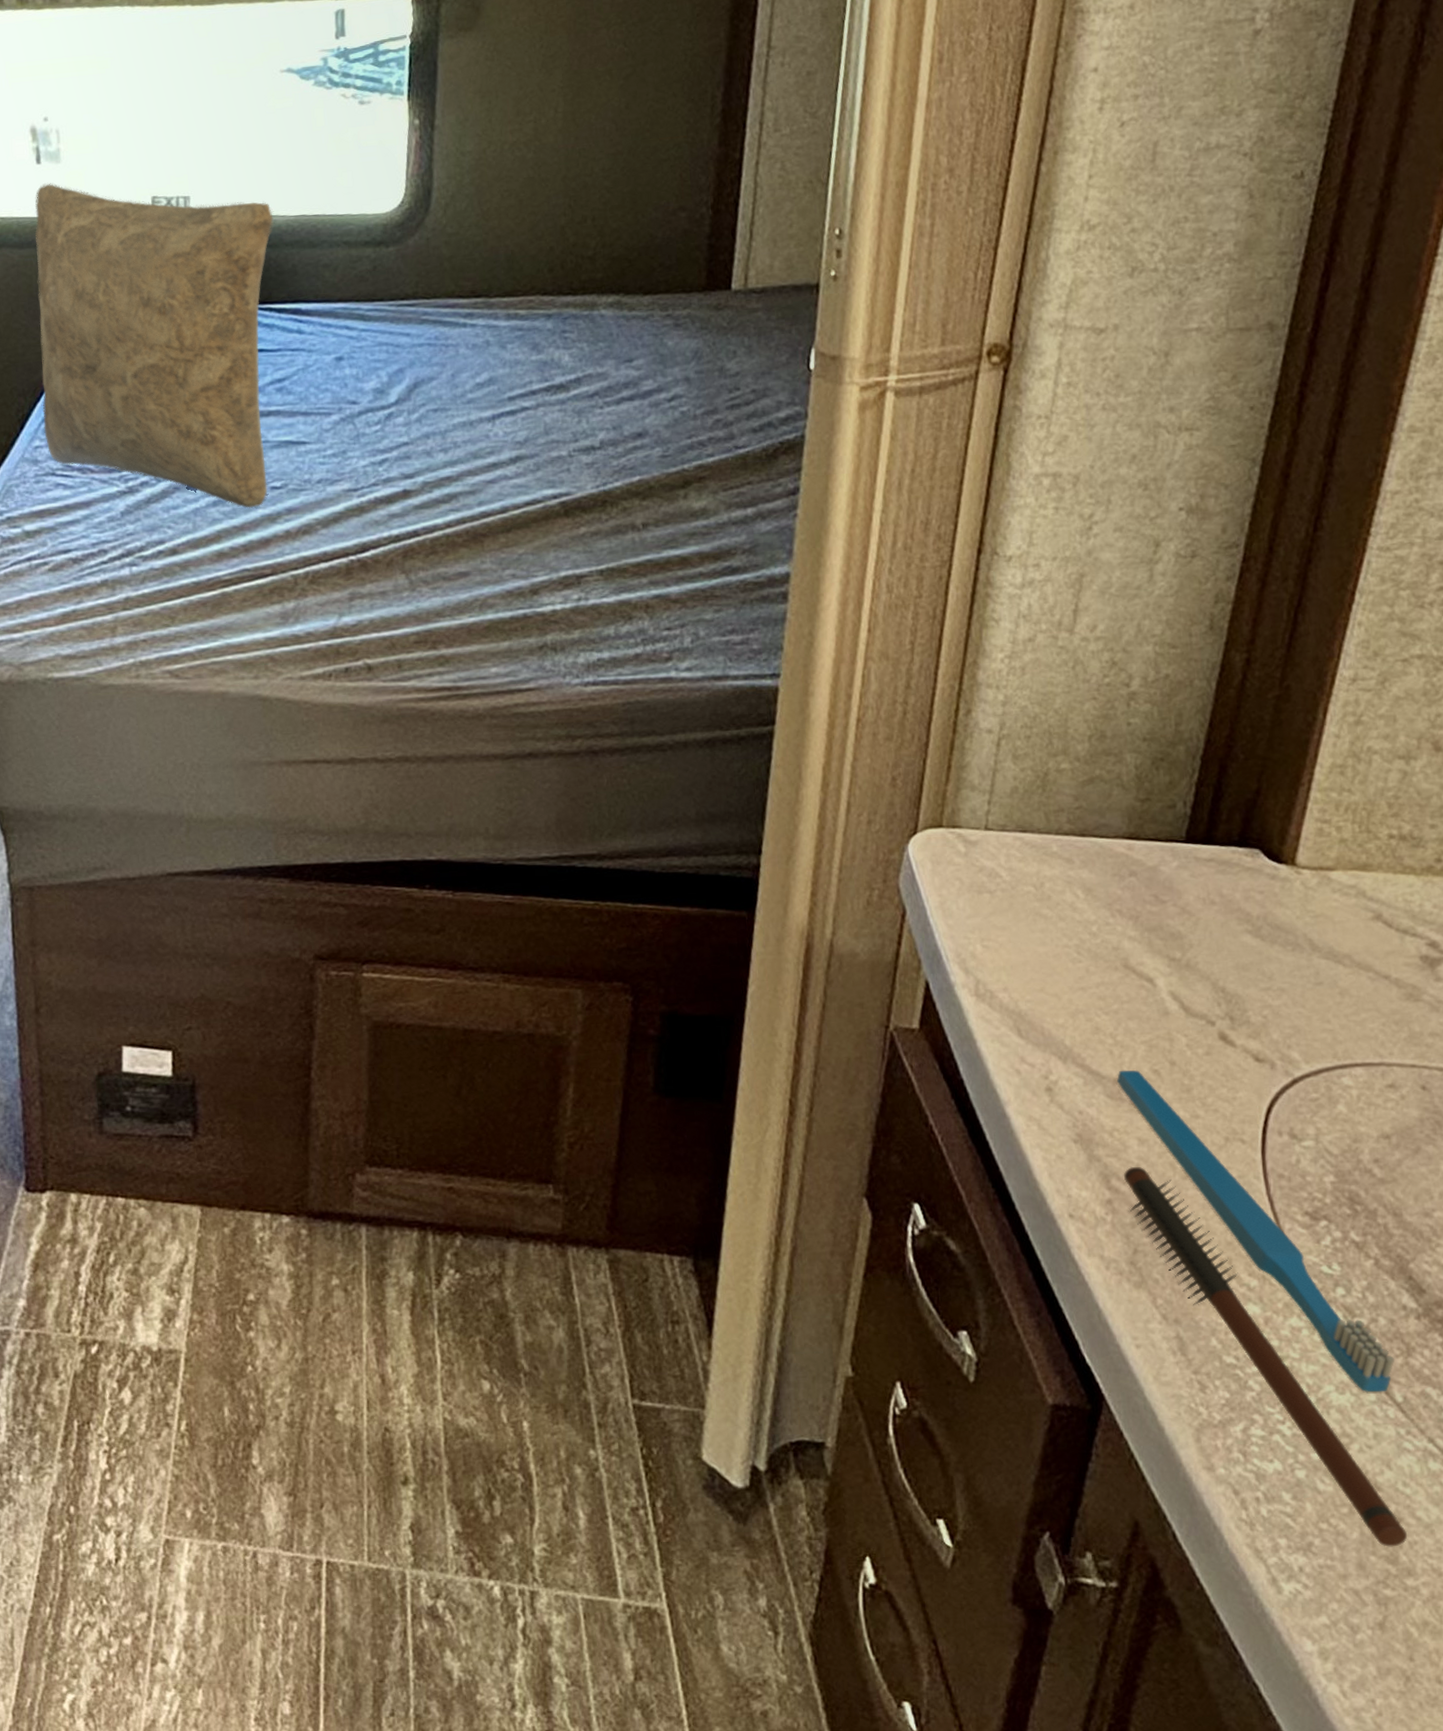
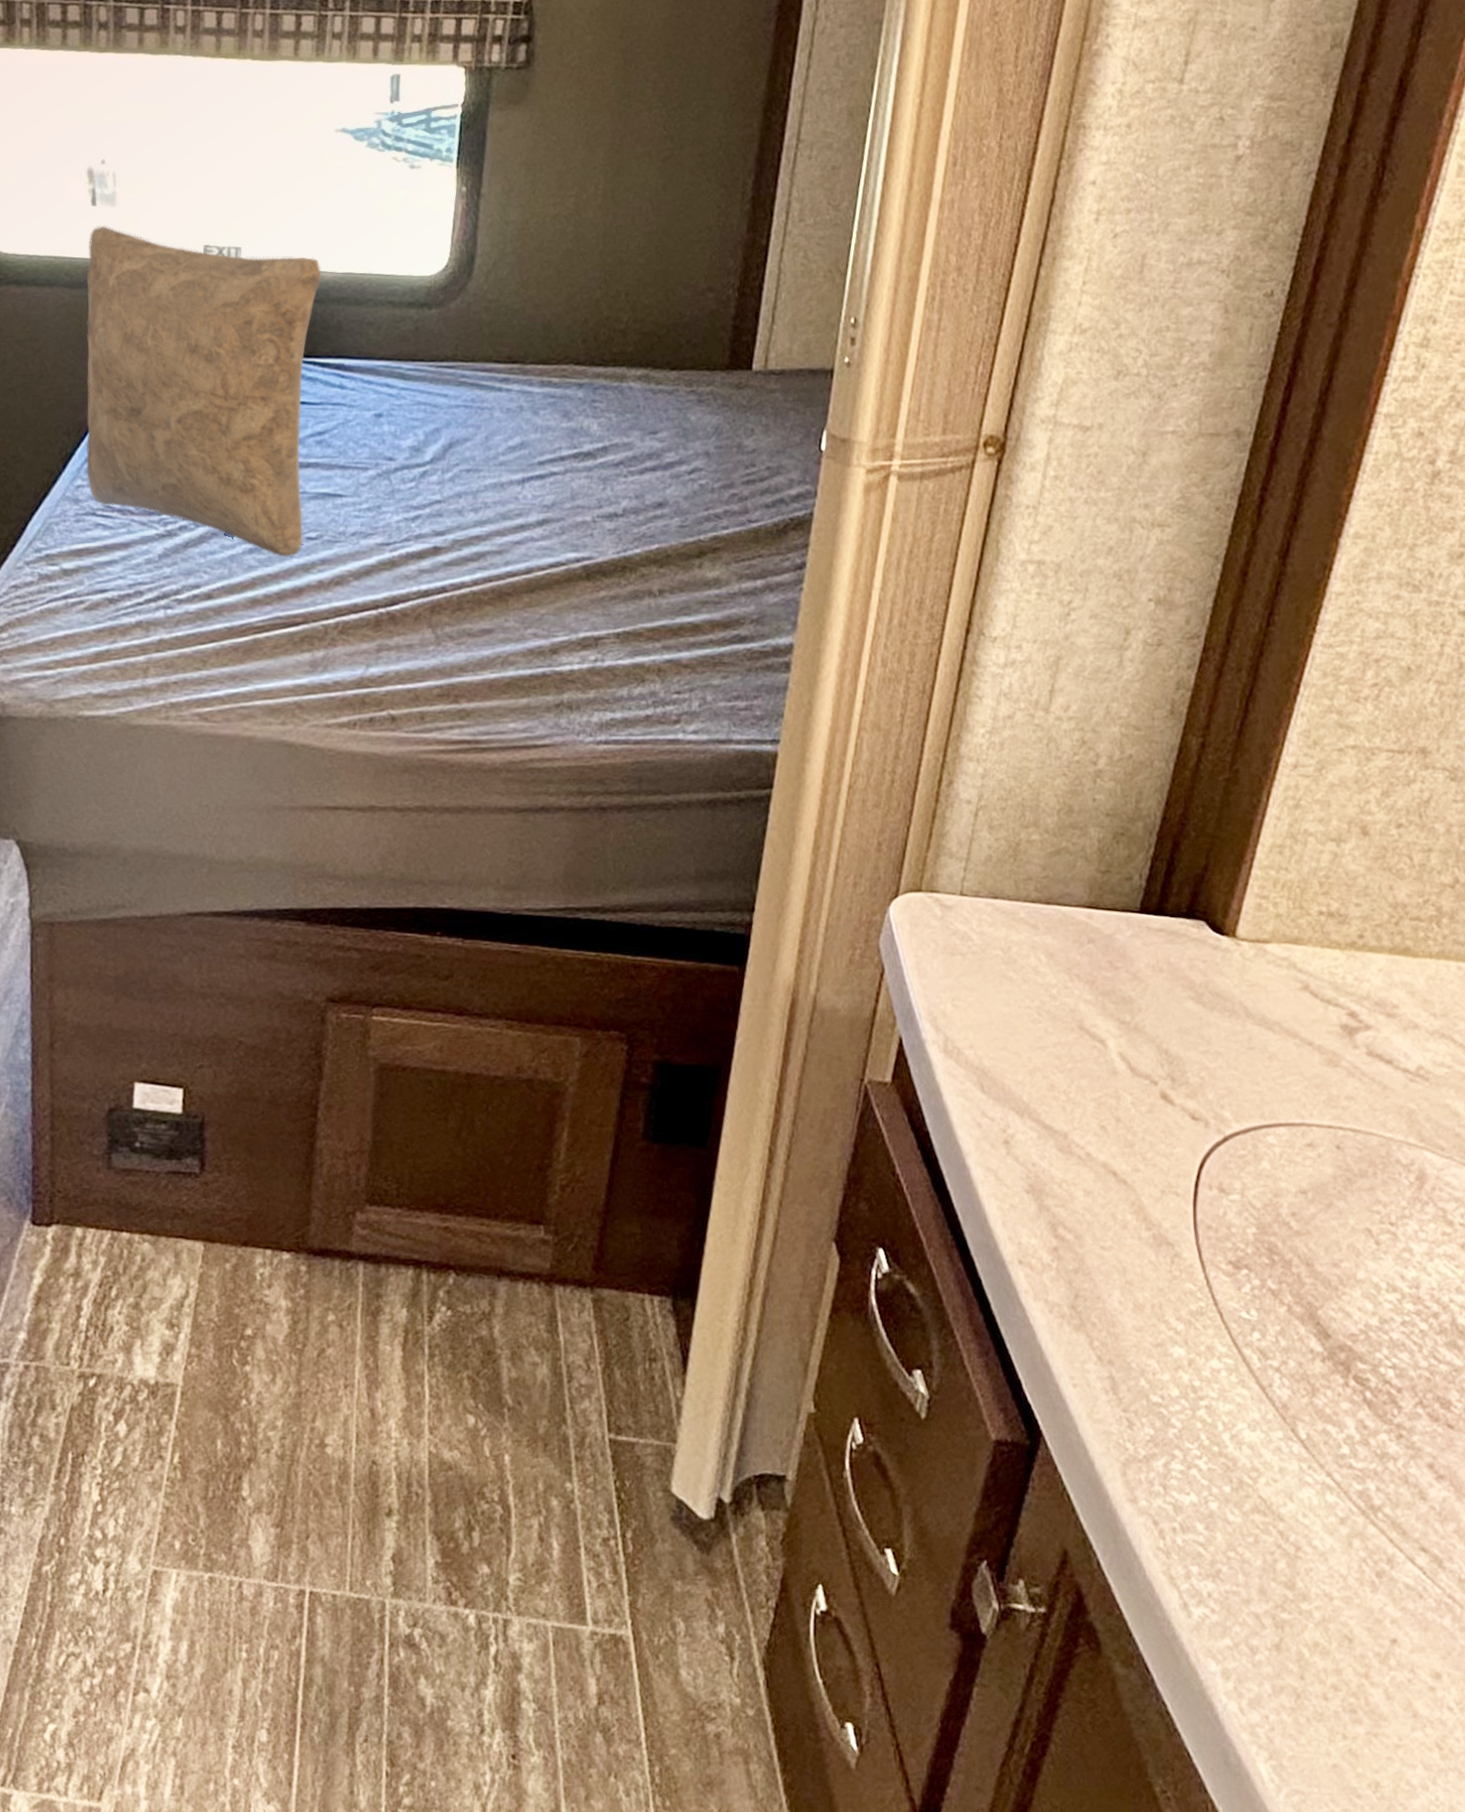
toothbrush: present [1117,1069,1394,1393] -> none [1068,1125,1300,1430]
hairbrush: present [1123,1166,1408,1547] -> none [1069,1216,1305,1574]

